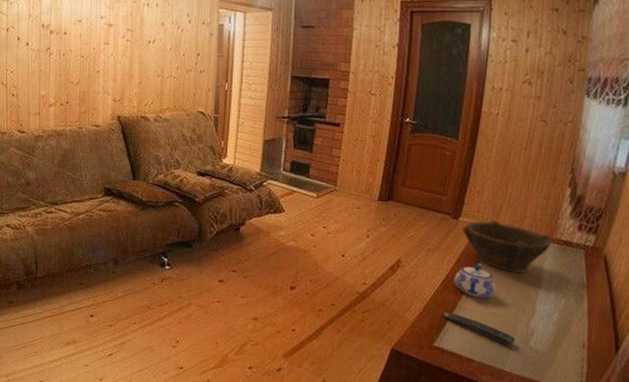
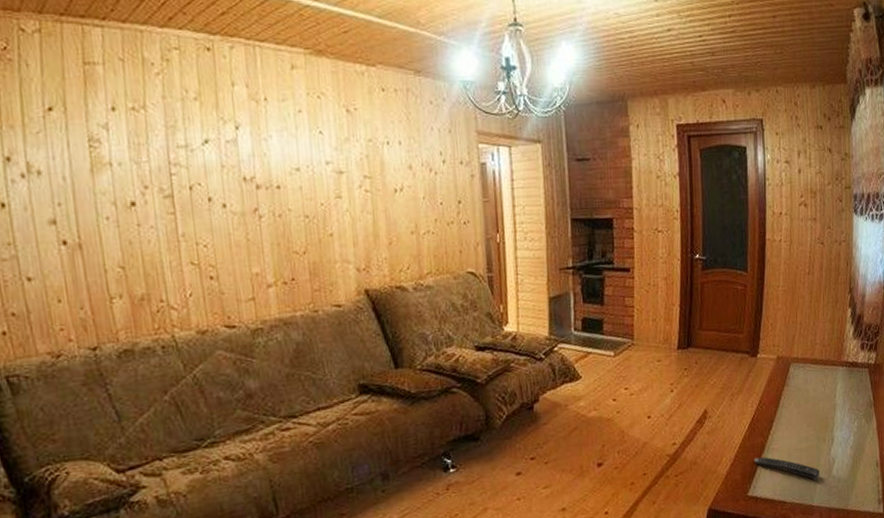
teapot: present [454,263,497,299] -> none [759,399,799,436]
bowl: present [462,220,551,273] -> none [761,352,840,403]

